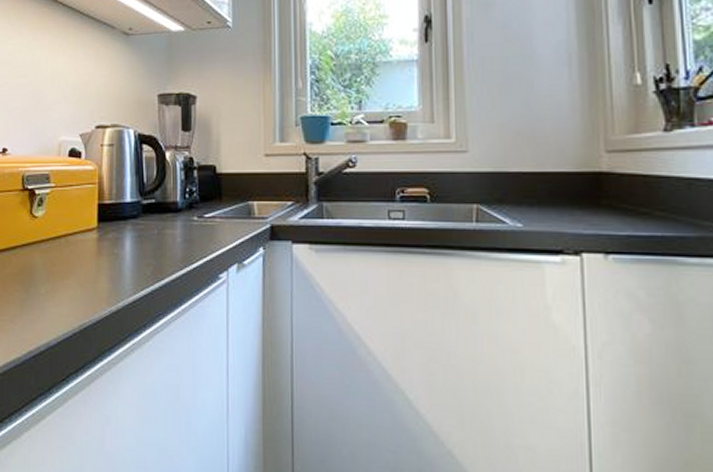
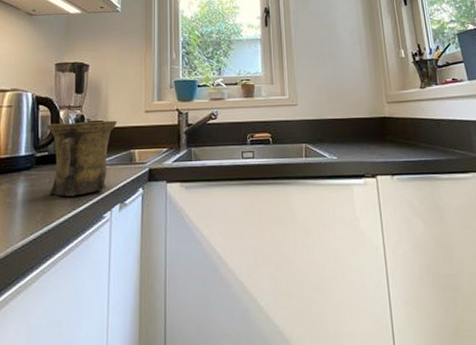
mug: none [152,165,231,251] -> present [46,120,117,196]

